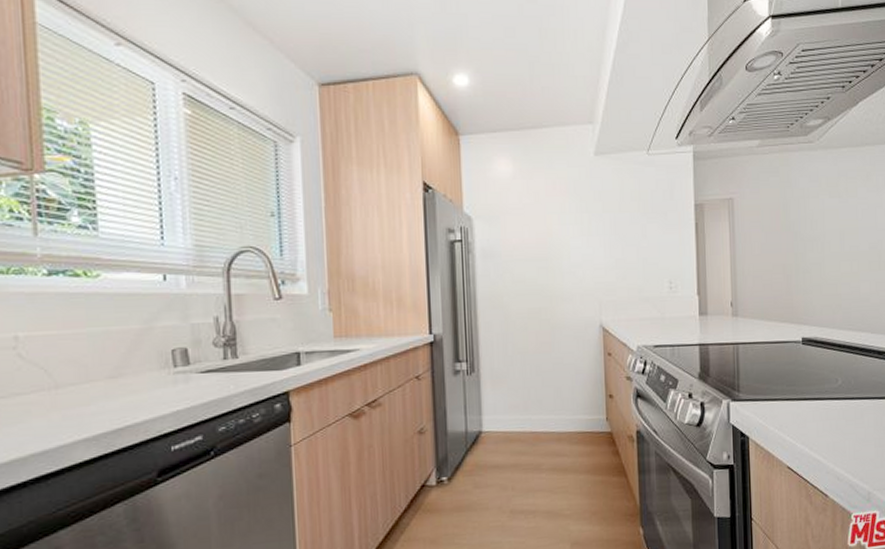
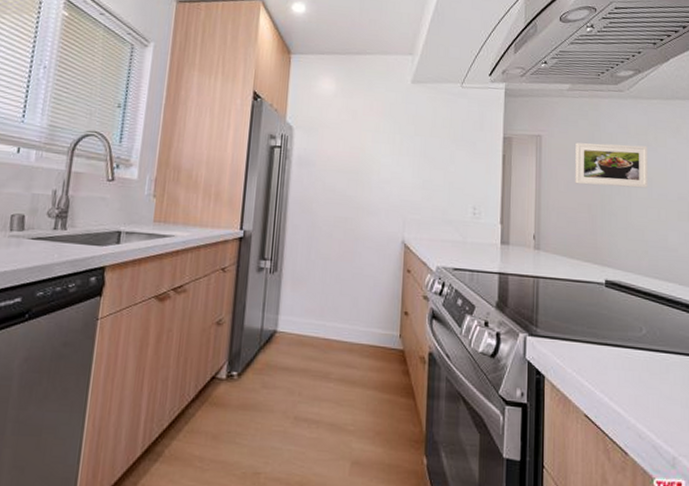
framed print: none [768,198,840,245] -> present [575,142,648,189]

